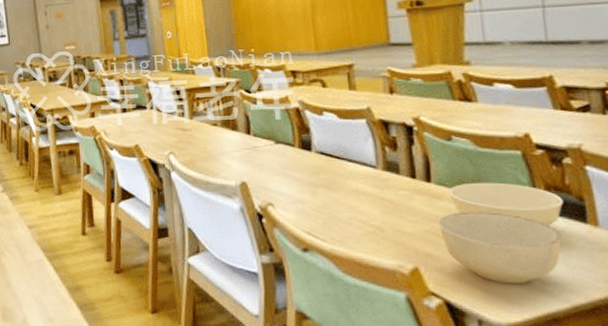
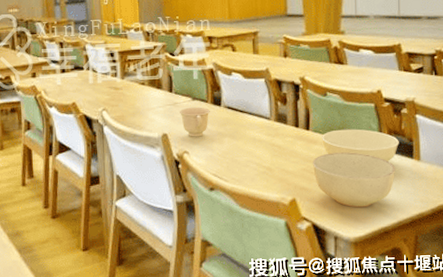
teacup: none [260,151,298,187] -> present [180,107,210,137]

